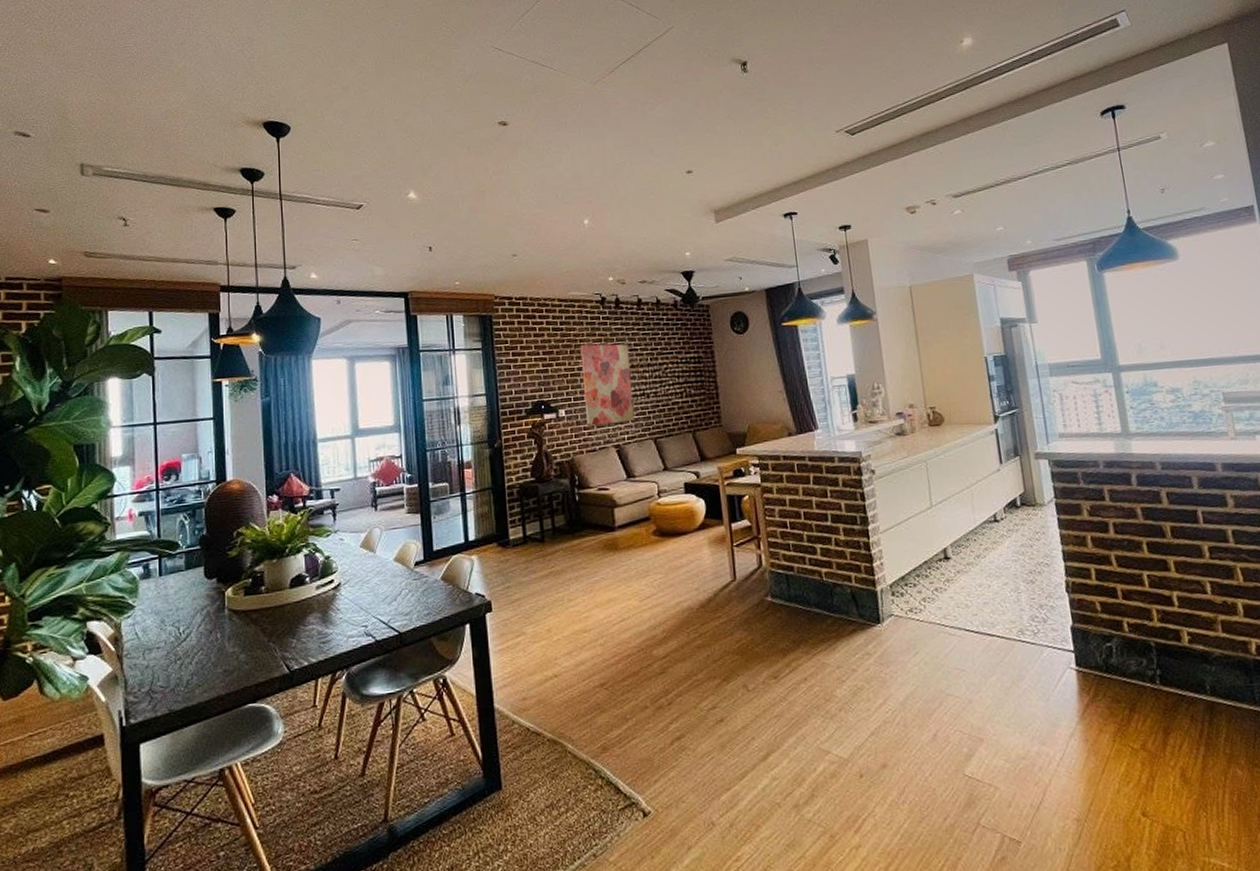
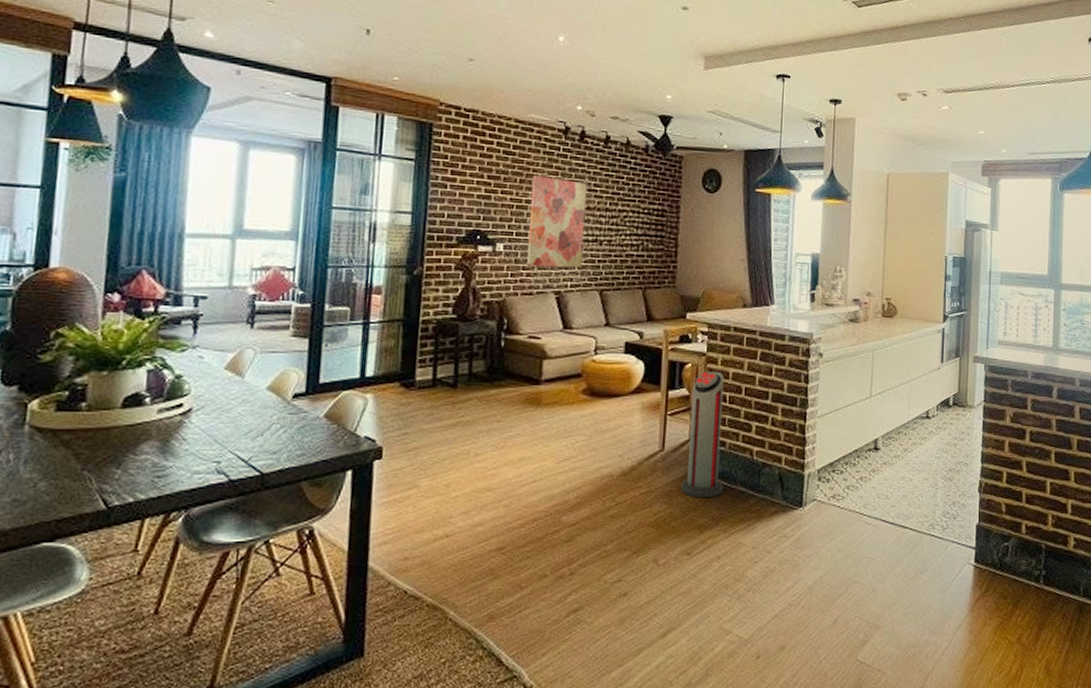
air purifier: none [753,500,799,623] -> present [681,371,724,498]

